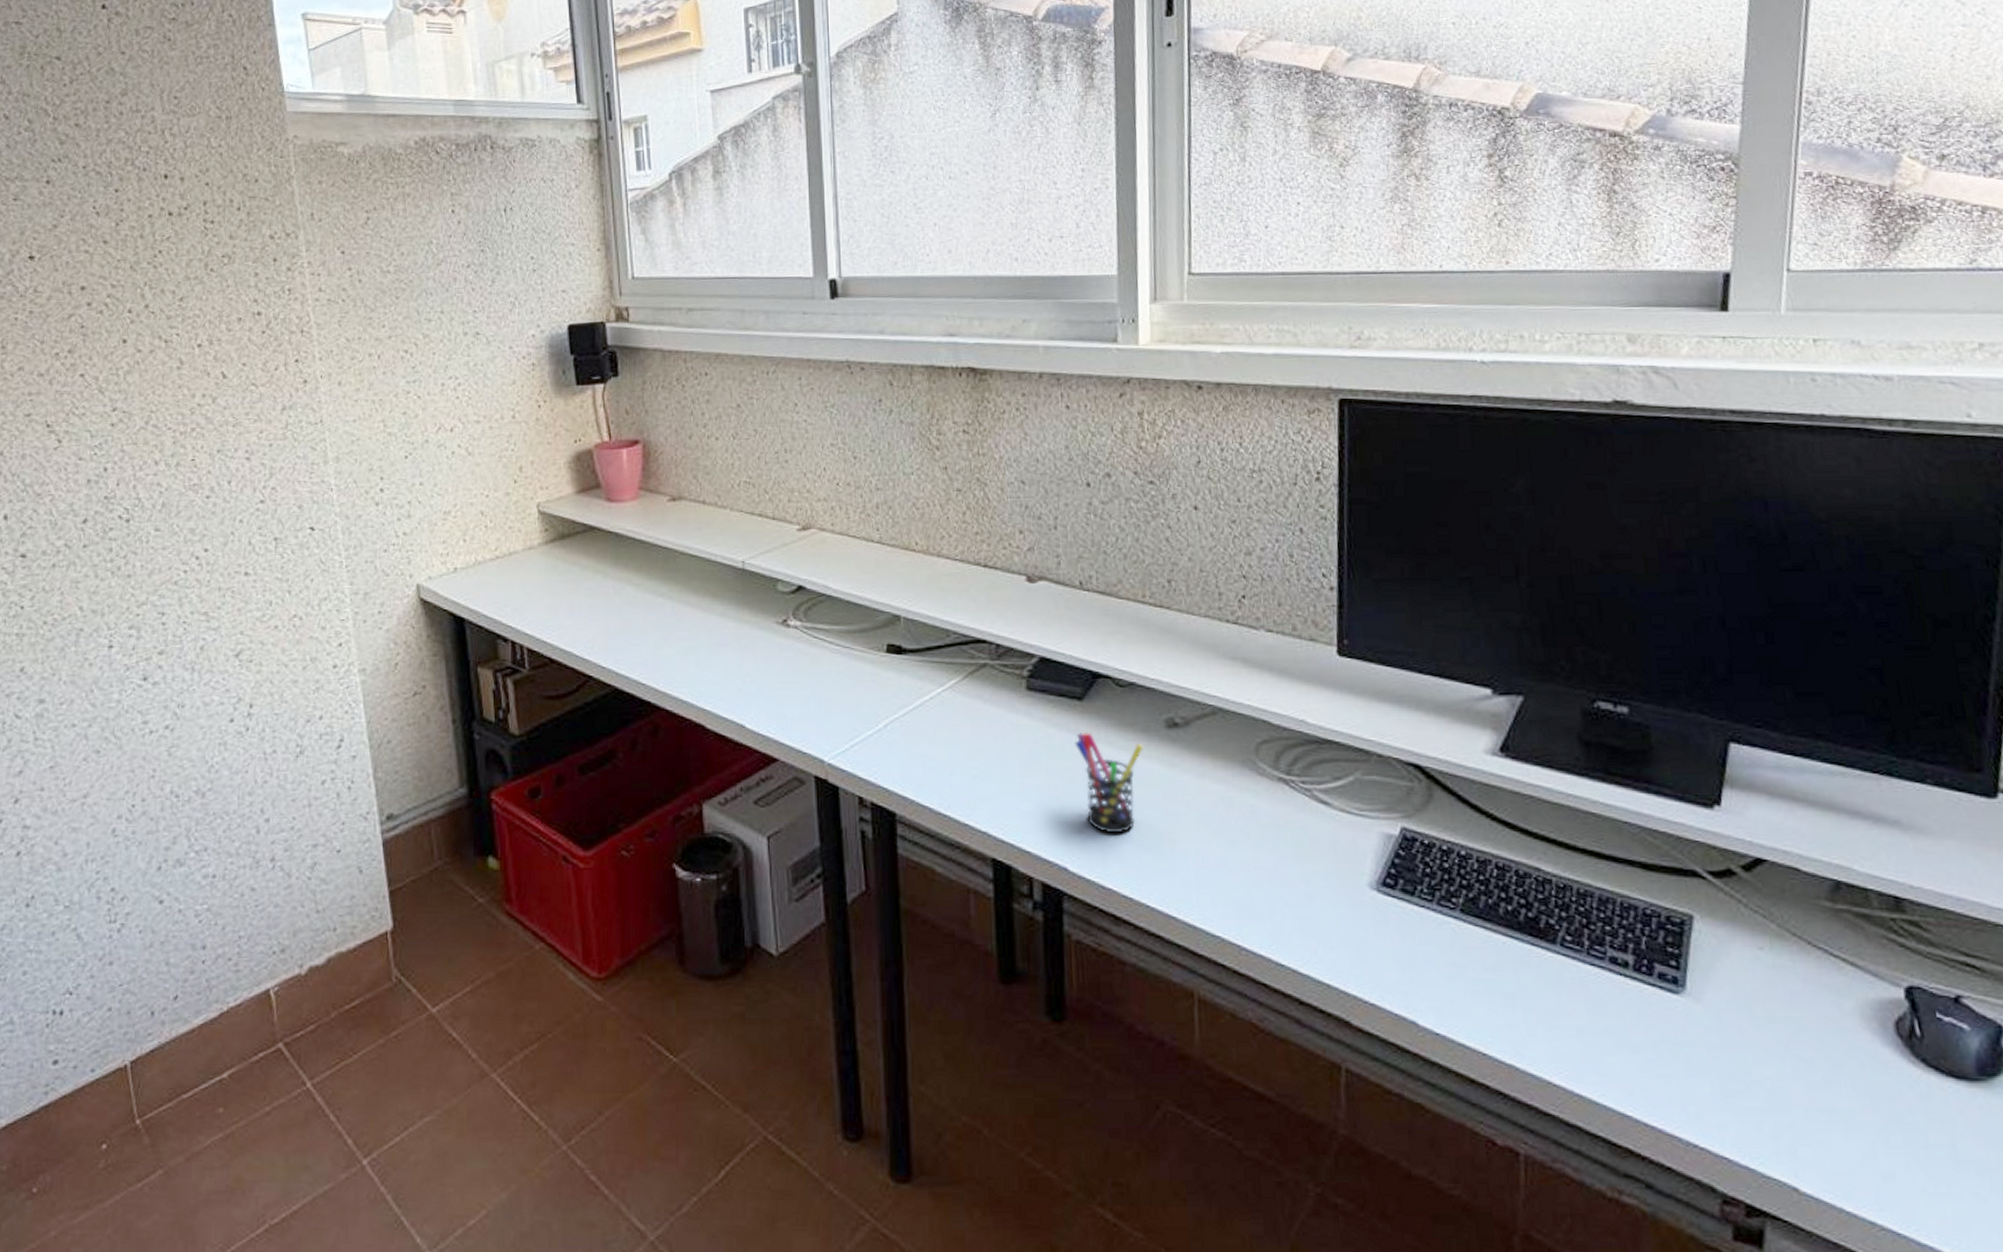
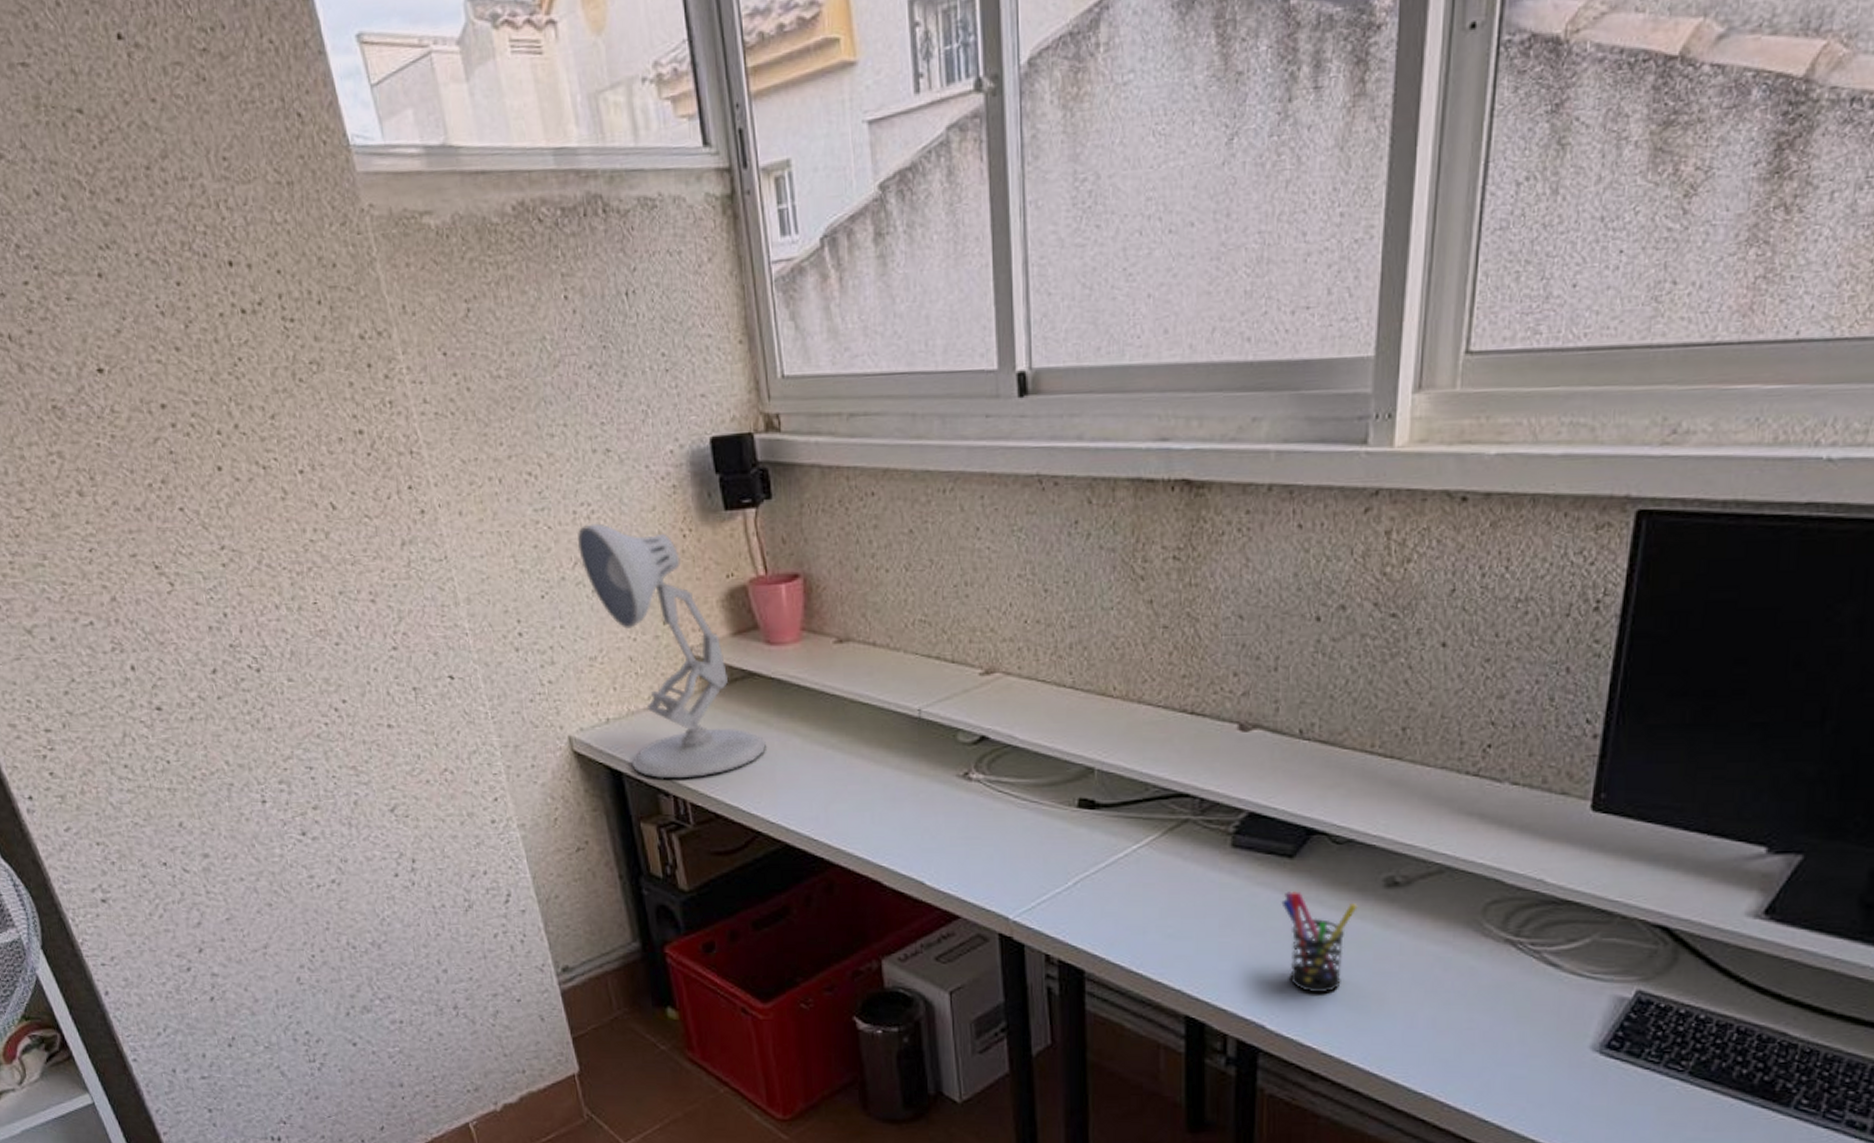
desk lamp: none [442,394,601,625] -> present [577,523,766,779]

